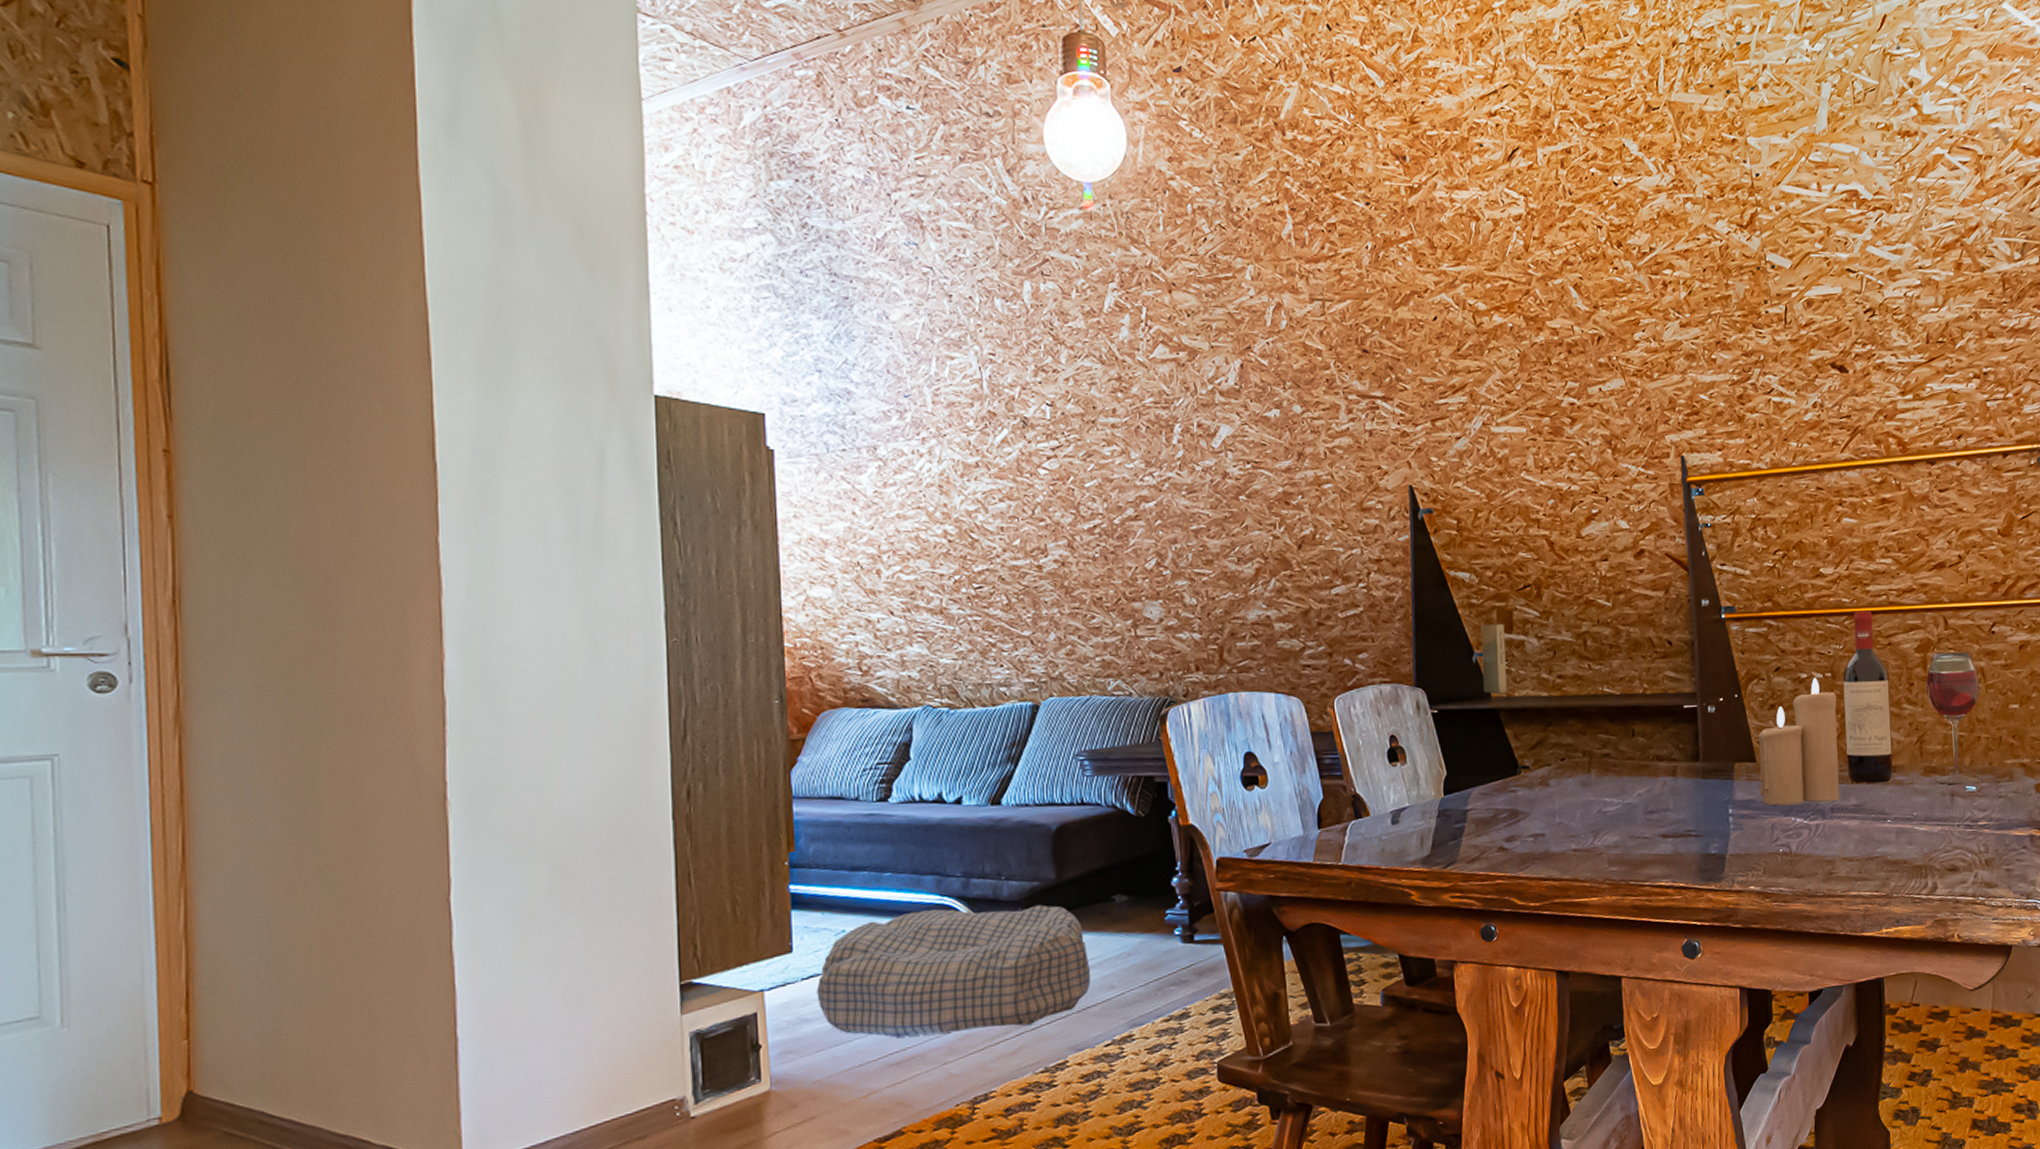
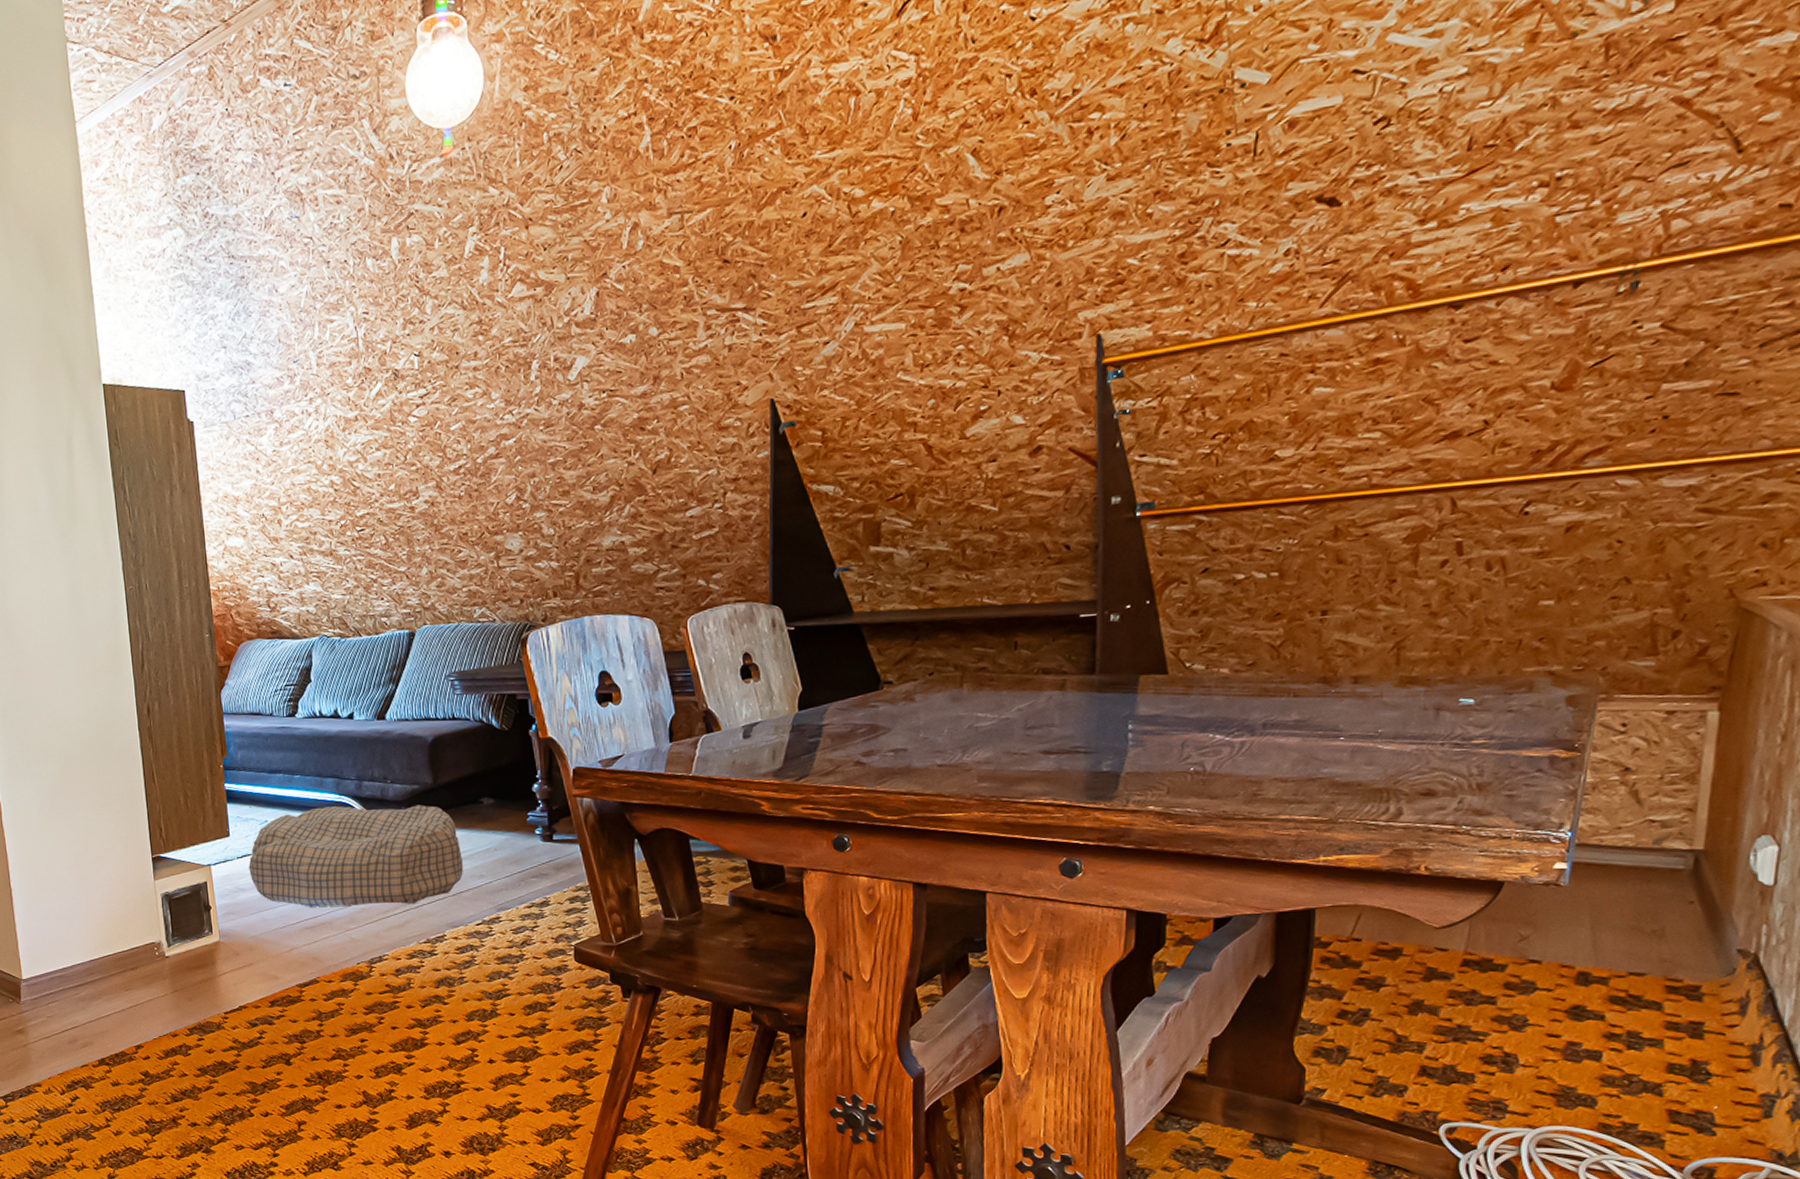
book: present [1480,623,1507,694] -> none [844,535,871,609]
candle: present [1758,677,1840,806] -> none [1170,578,1283,721]
wine bottle: present [1842,610,1893,783] -> none [1290,496,1361,696]
wineglass: present [1925,652,1980,785] -> none [1413,539,1497,697]

